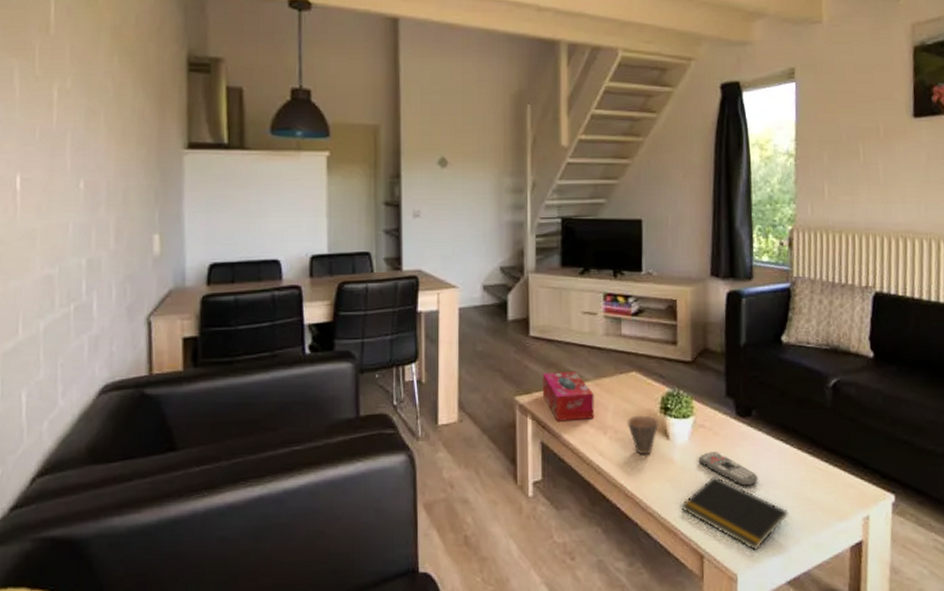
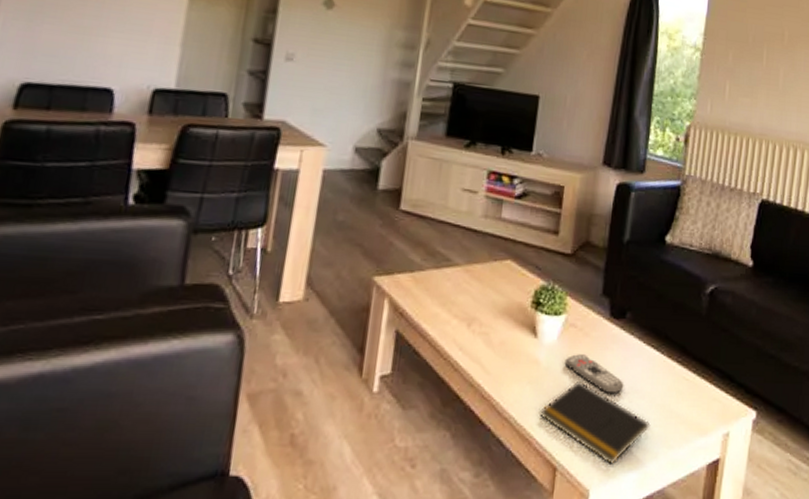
tissue box: present [542,371,594,421] -> none [404,252,463,309]
cup: present [627,415,659,455] -> none [493,308,528,353]

